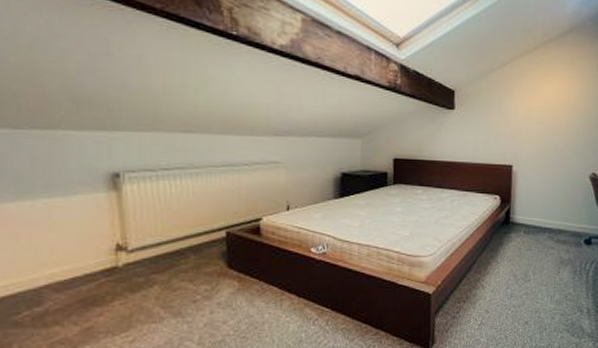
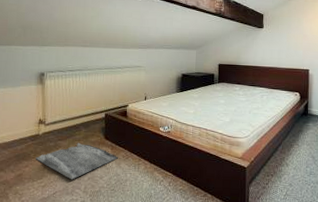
rug: none [114,275,249,329] -> present [35,142,118,180]

